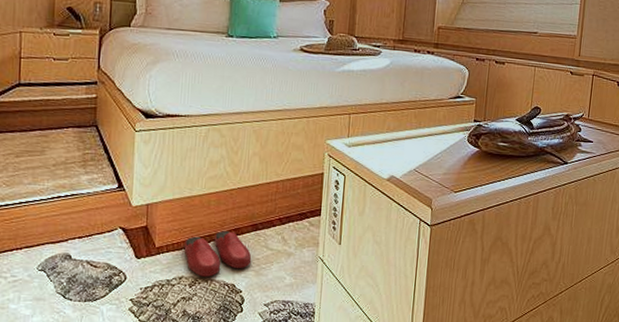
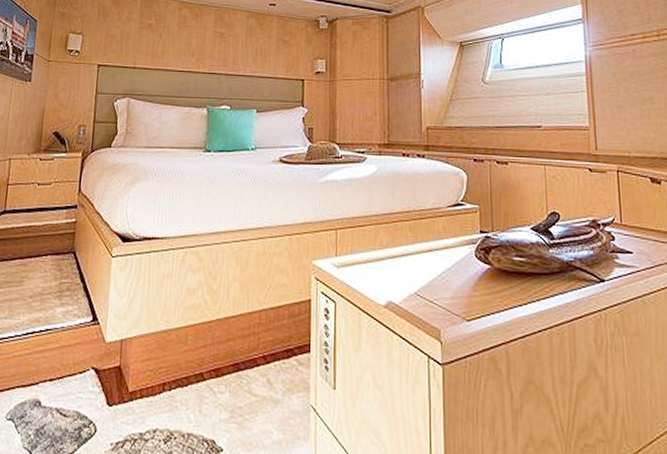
slippers: present [184,231,252,277] -> none [158,372,234,430]

